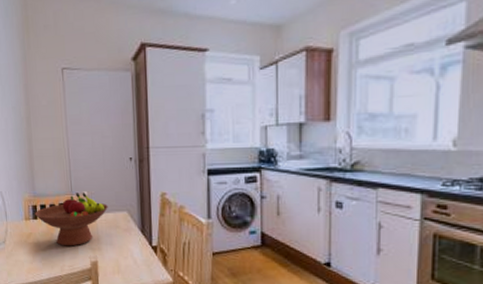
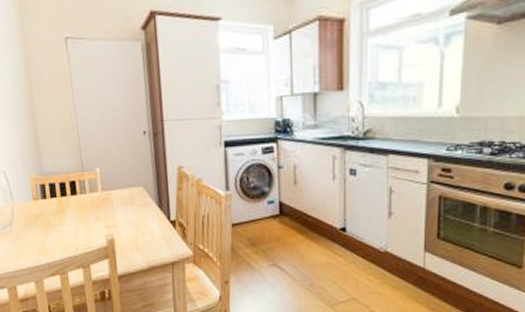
fruit bowl: present [35,193,108,247] -> none [43,169,123,225]

